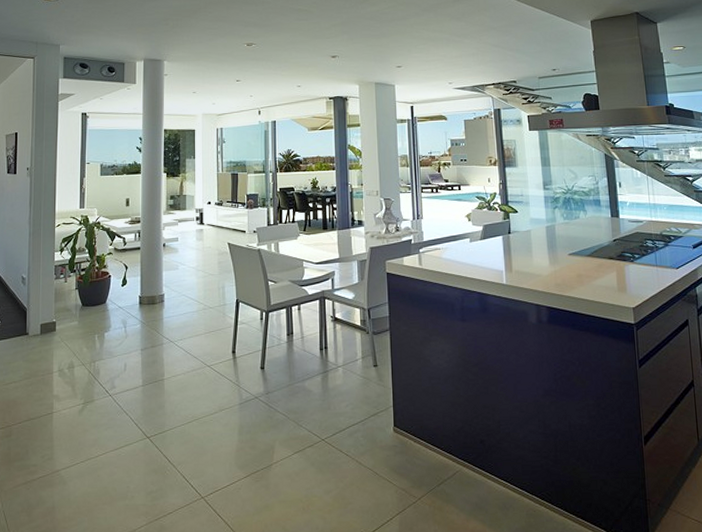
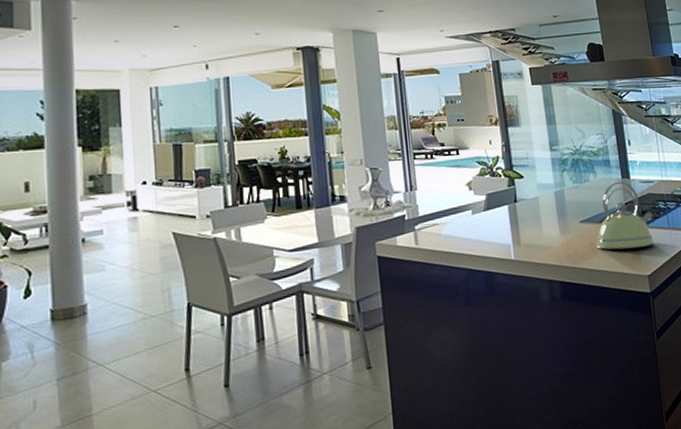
kettle: none [583,220,641,282] -> present [596,181,655,250]

